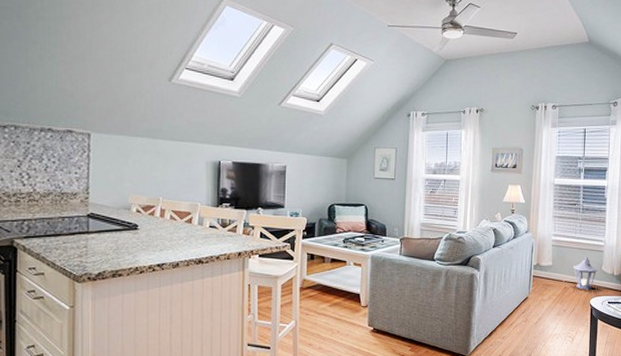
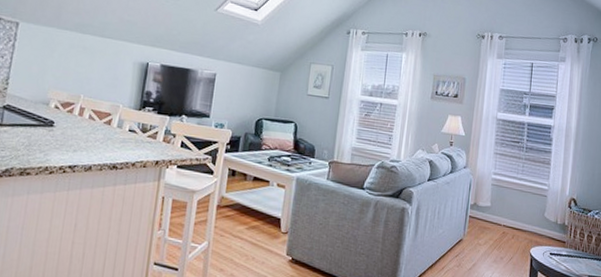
lantern: present [572,256,598,290] -> none [512,199,540,238]

